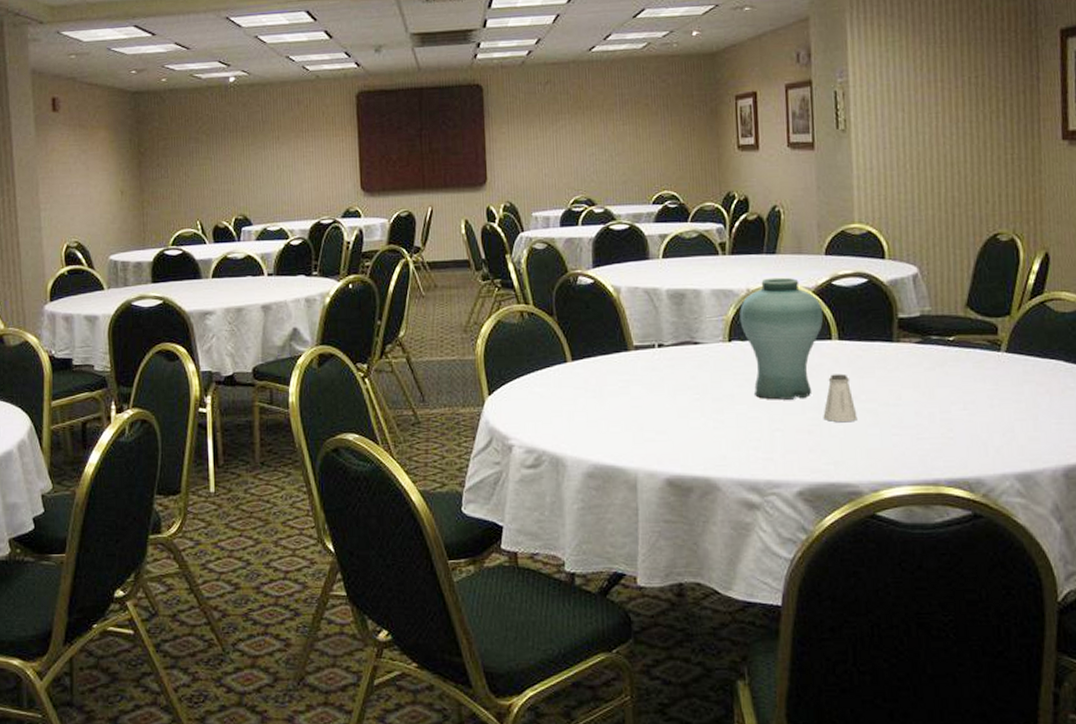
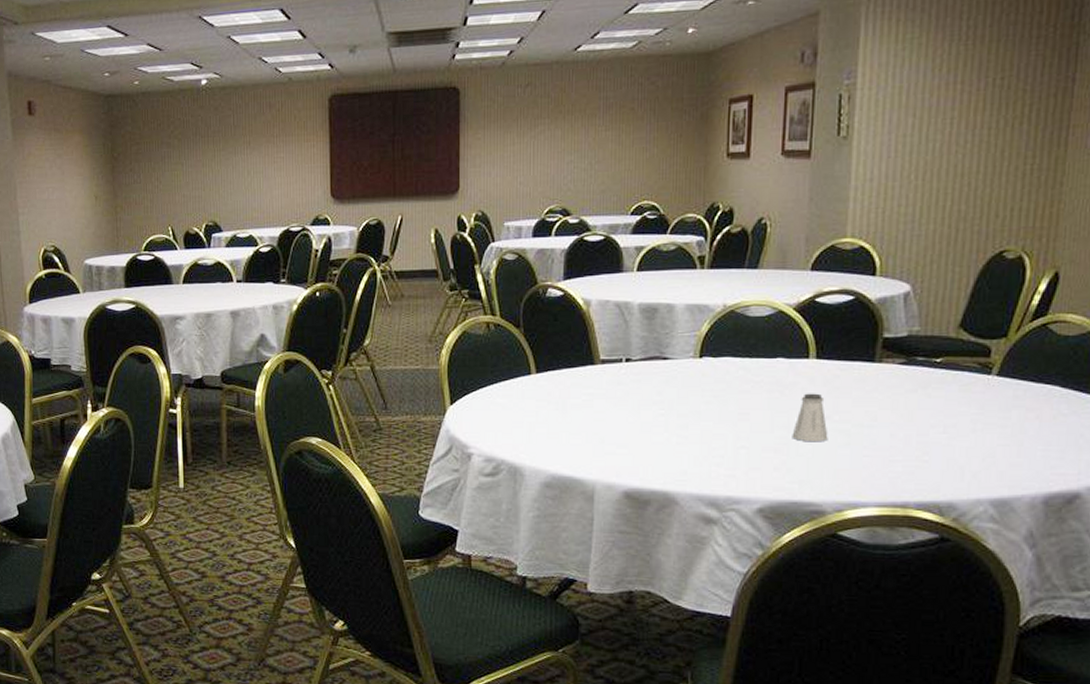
vase: present [739,277,824,400] -> none [713,293,803,418]

